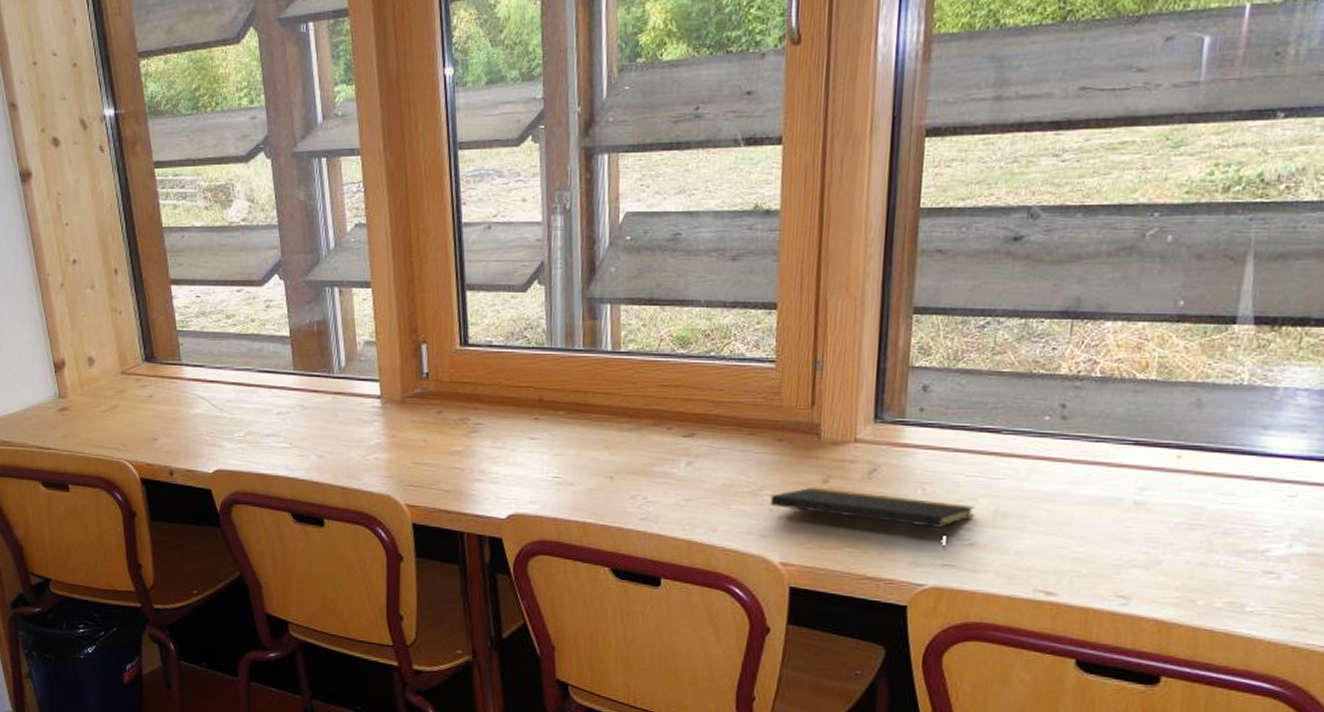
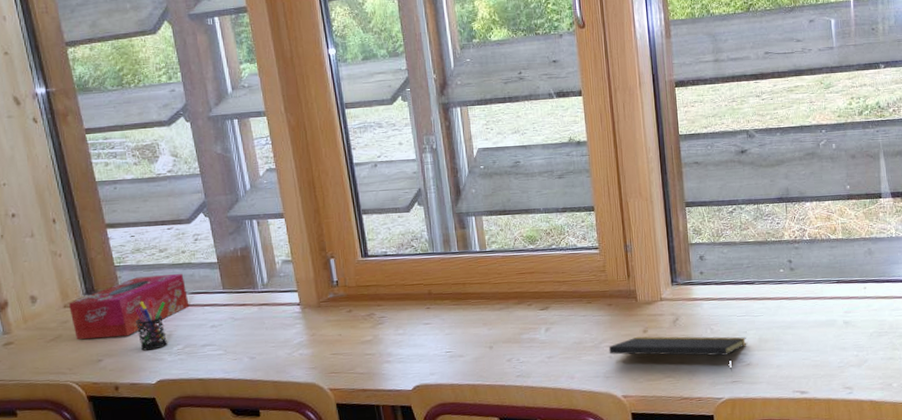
tissue box: none [126,346,255,415] -> present [68,274,189,340]
pen holder: none [195,373,229,434] -> present [134,299,167,351]

